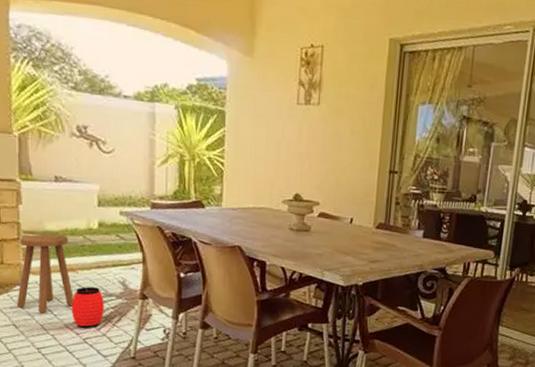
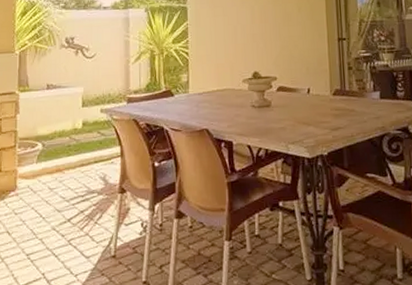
stool: present [16,234,74,314] -> none [10,138,60,218]
lantern: present [71,284,104,329] -> none [58,184,87,230]

